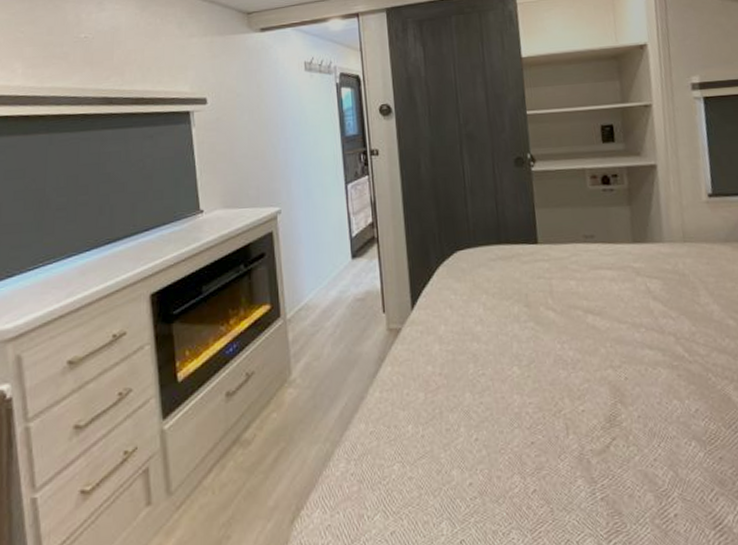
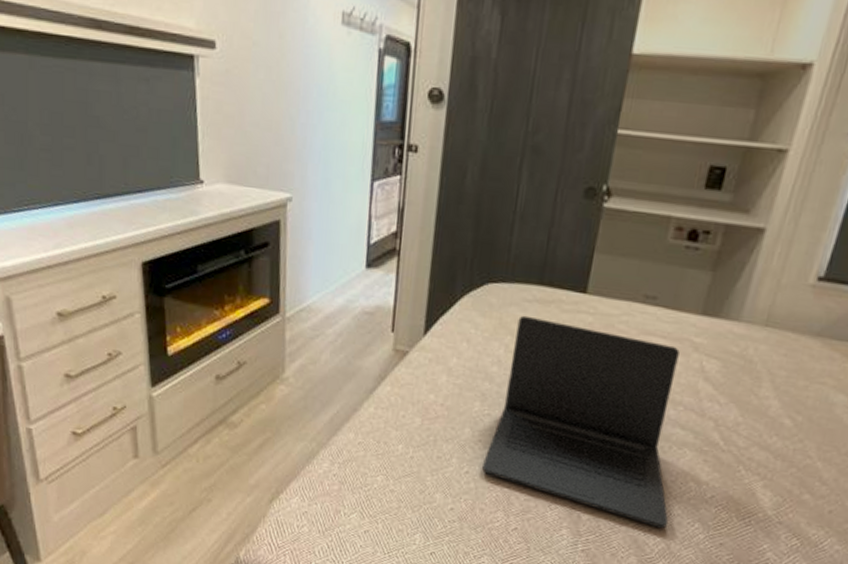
laptop: none [488,273,669,456] -> present [482,315,680,529]

